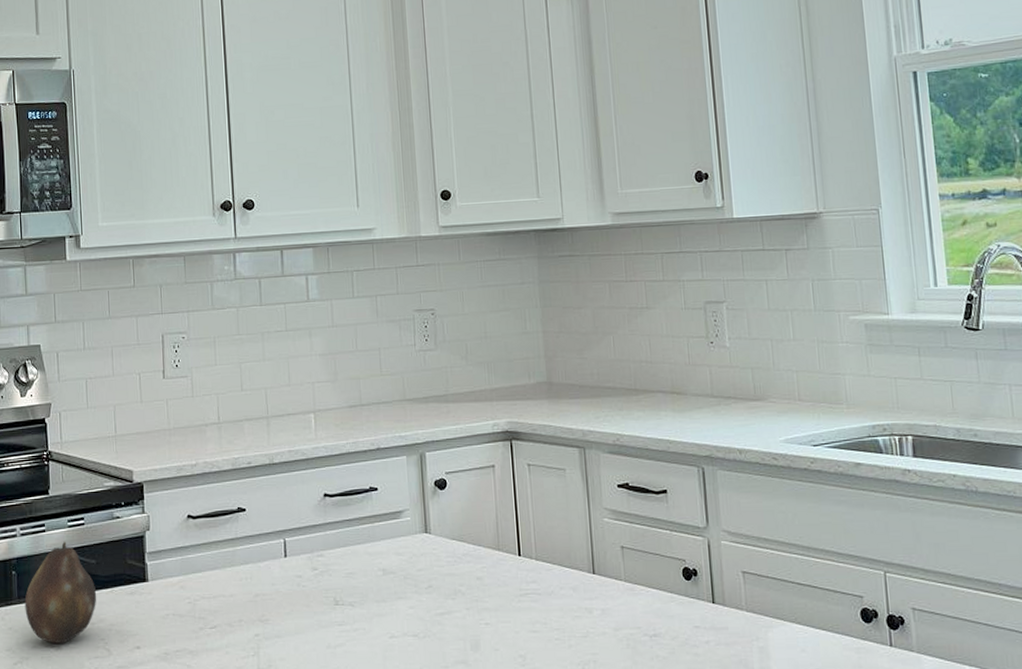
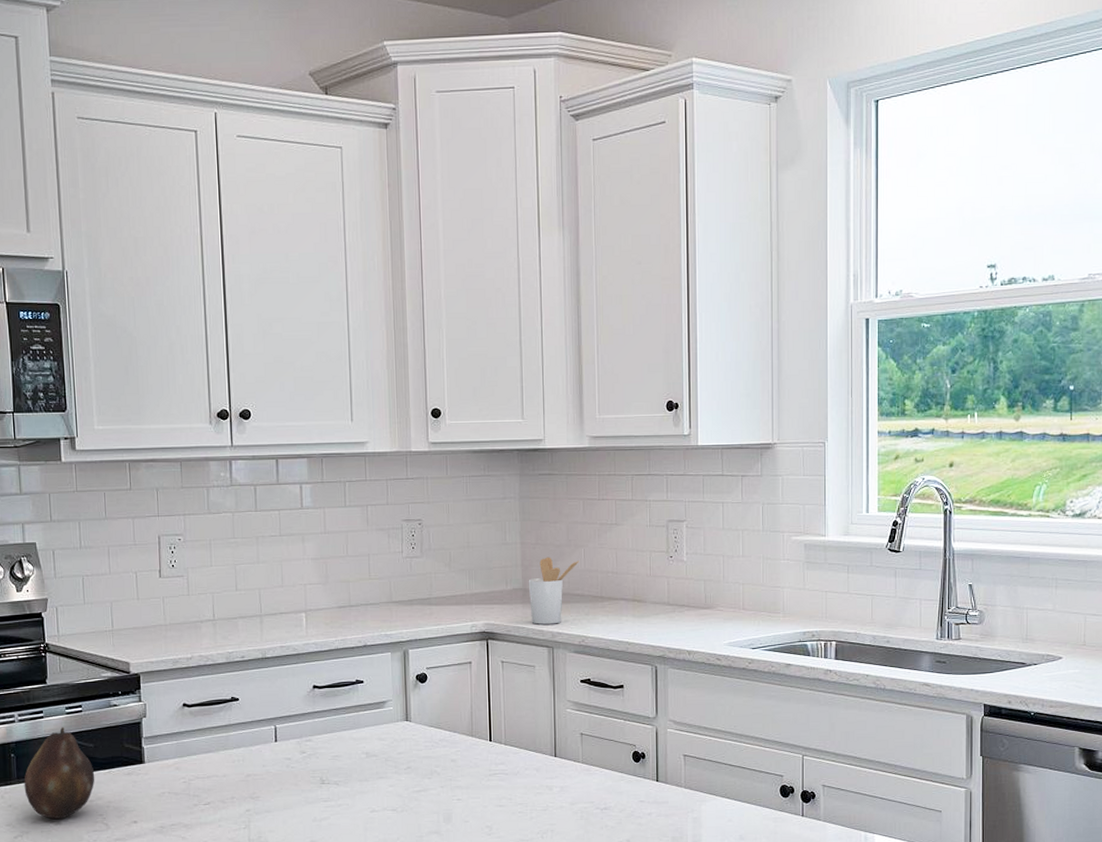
utensil holder: none [553,346,608,422] -> present [528,557,579,625]

